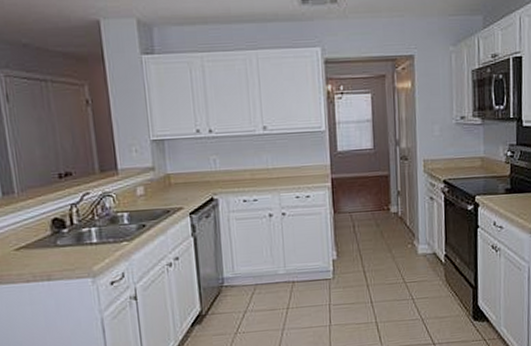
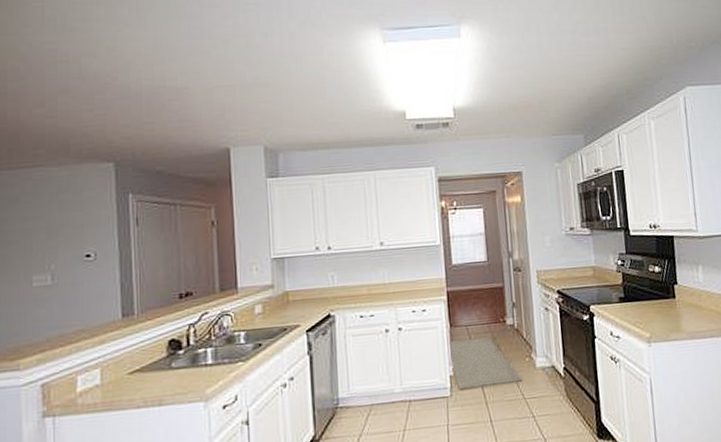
rug: none [333,224,403,273] -> present [450,337,522,390]

